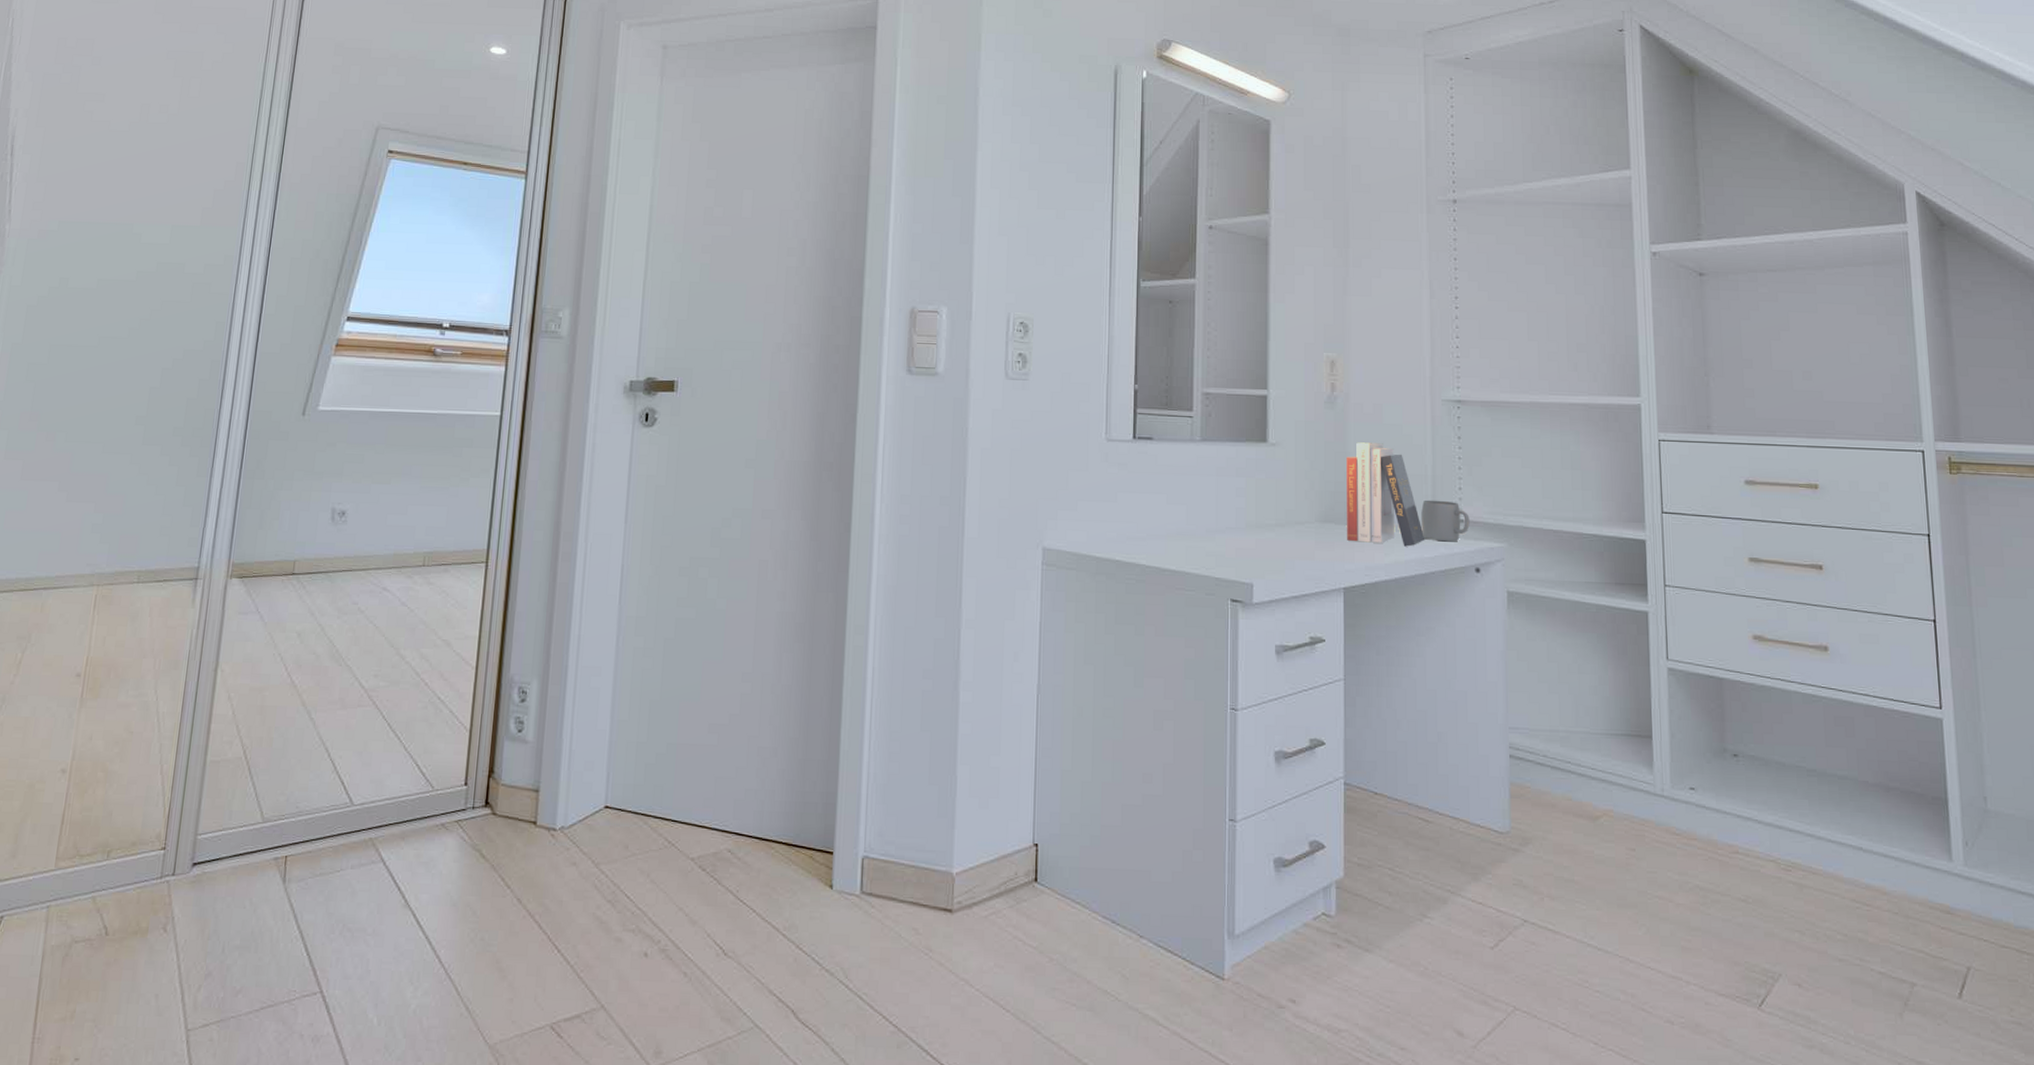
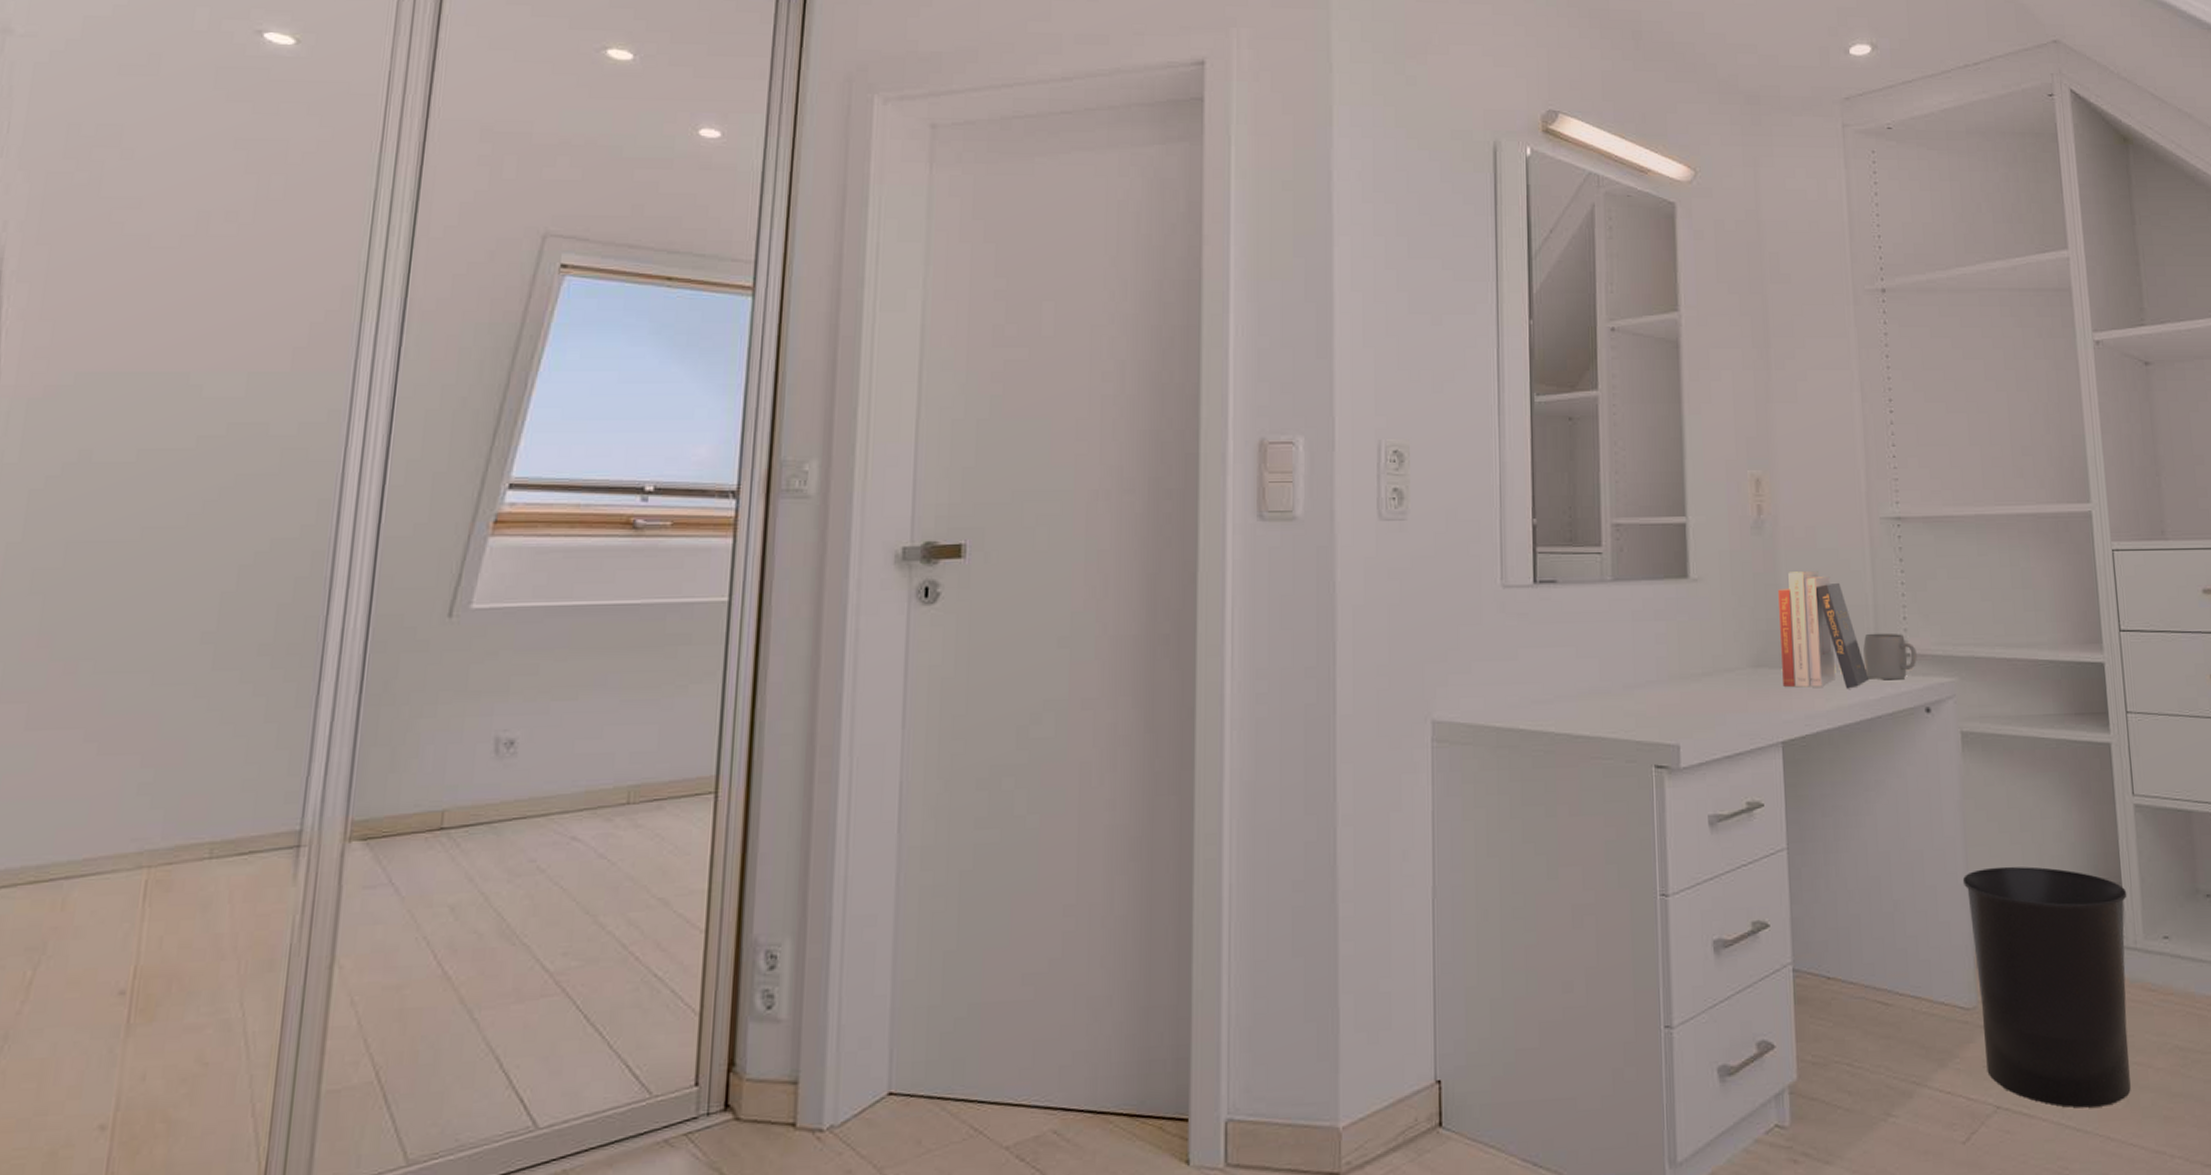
waste bin: none [1502,712,1657,931] -> present [1962,866,2131,1108]

